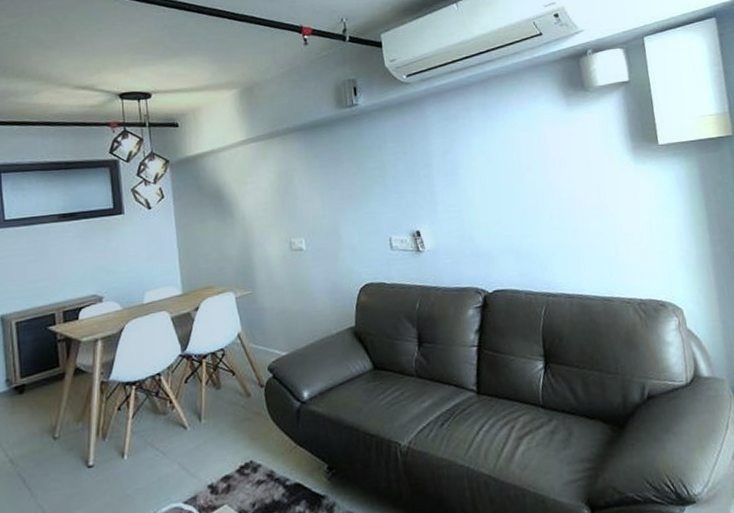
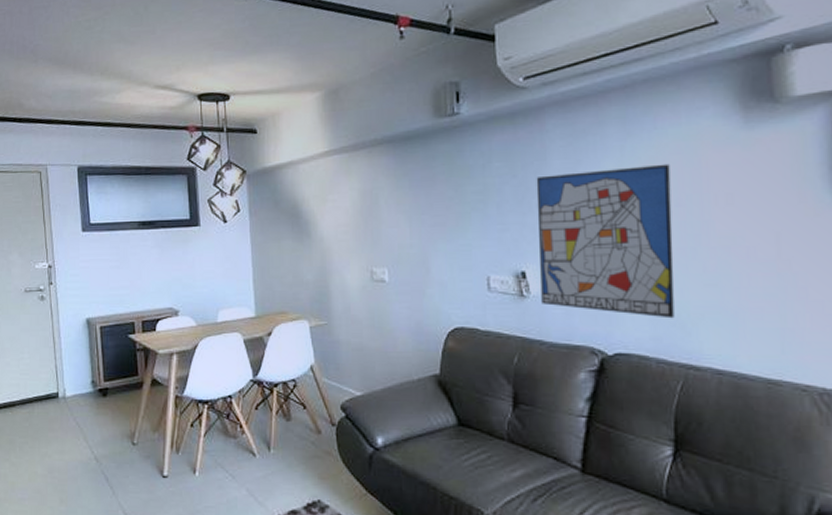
wall art: none [422,138,535,258] -> present [536,163,675,319]

